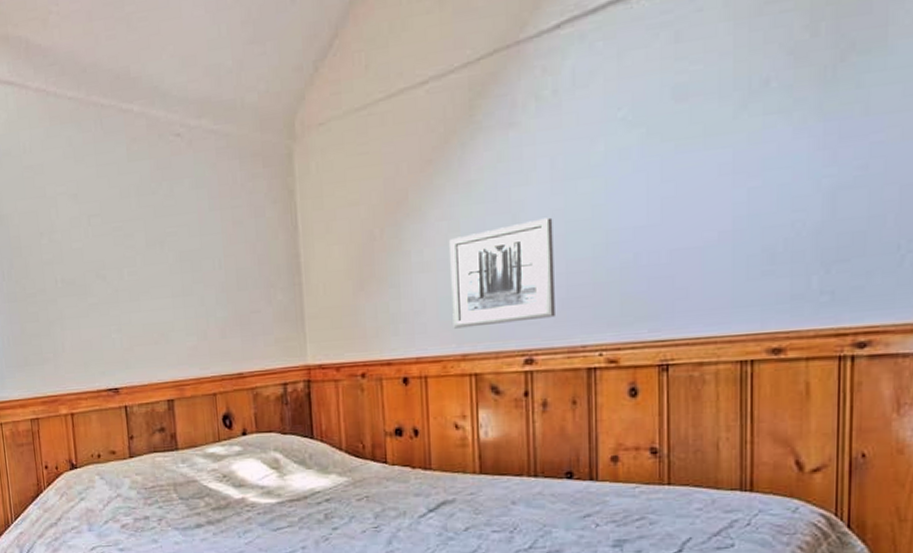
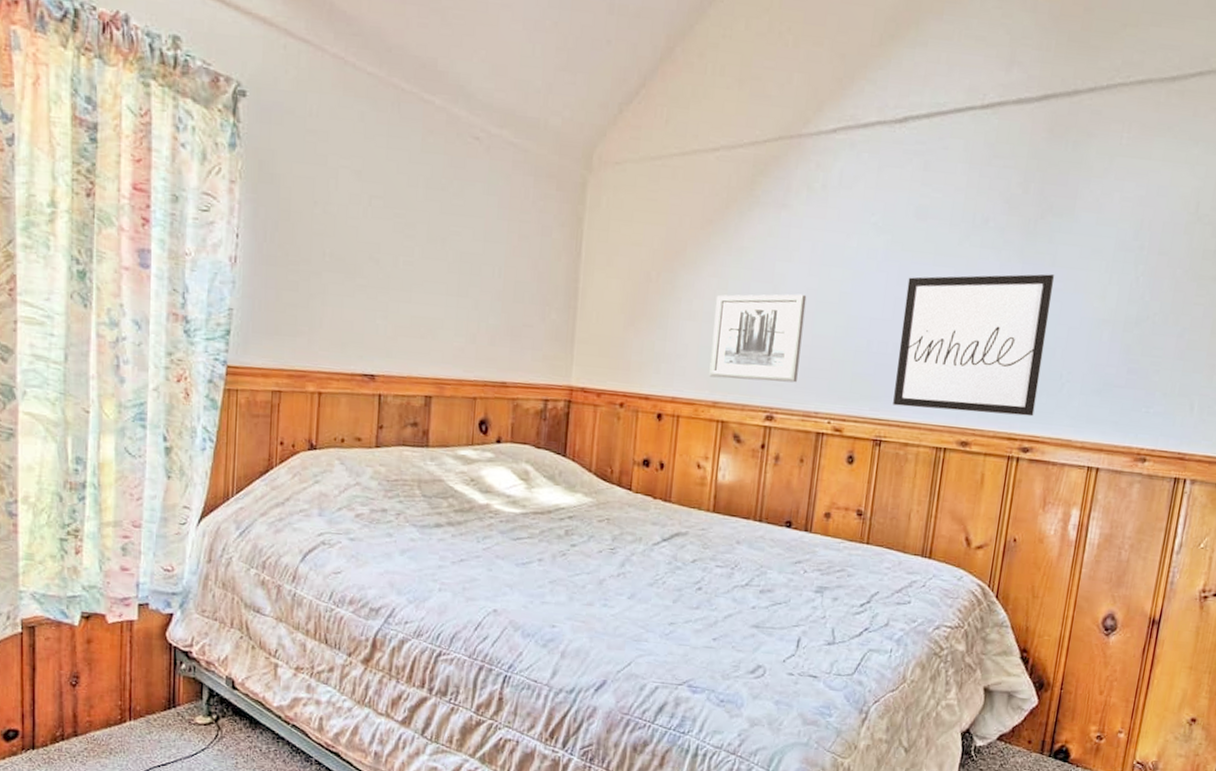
wall art: none [675,126,872,322] -> present [893,274,1055,417]

